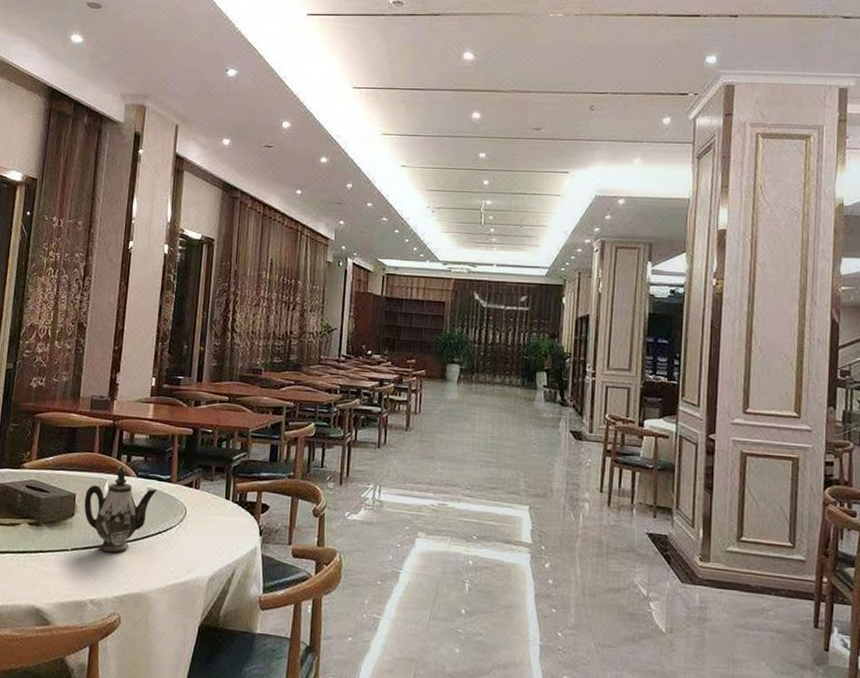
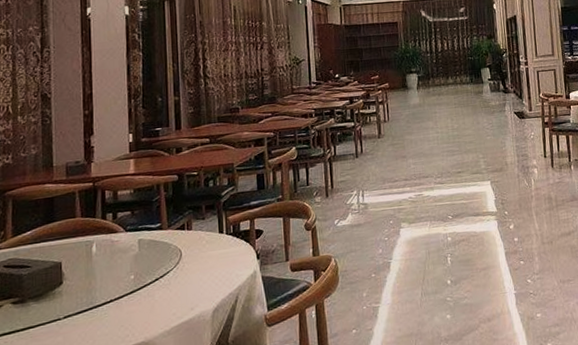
teapot: present [84,465,158,553] -> none [72,224,149,312]

